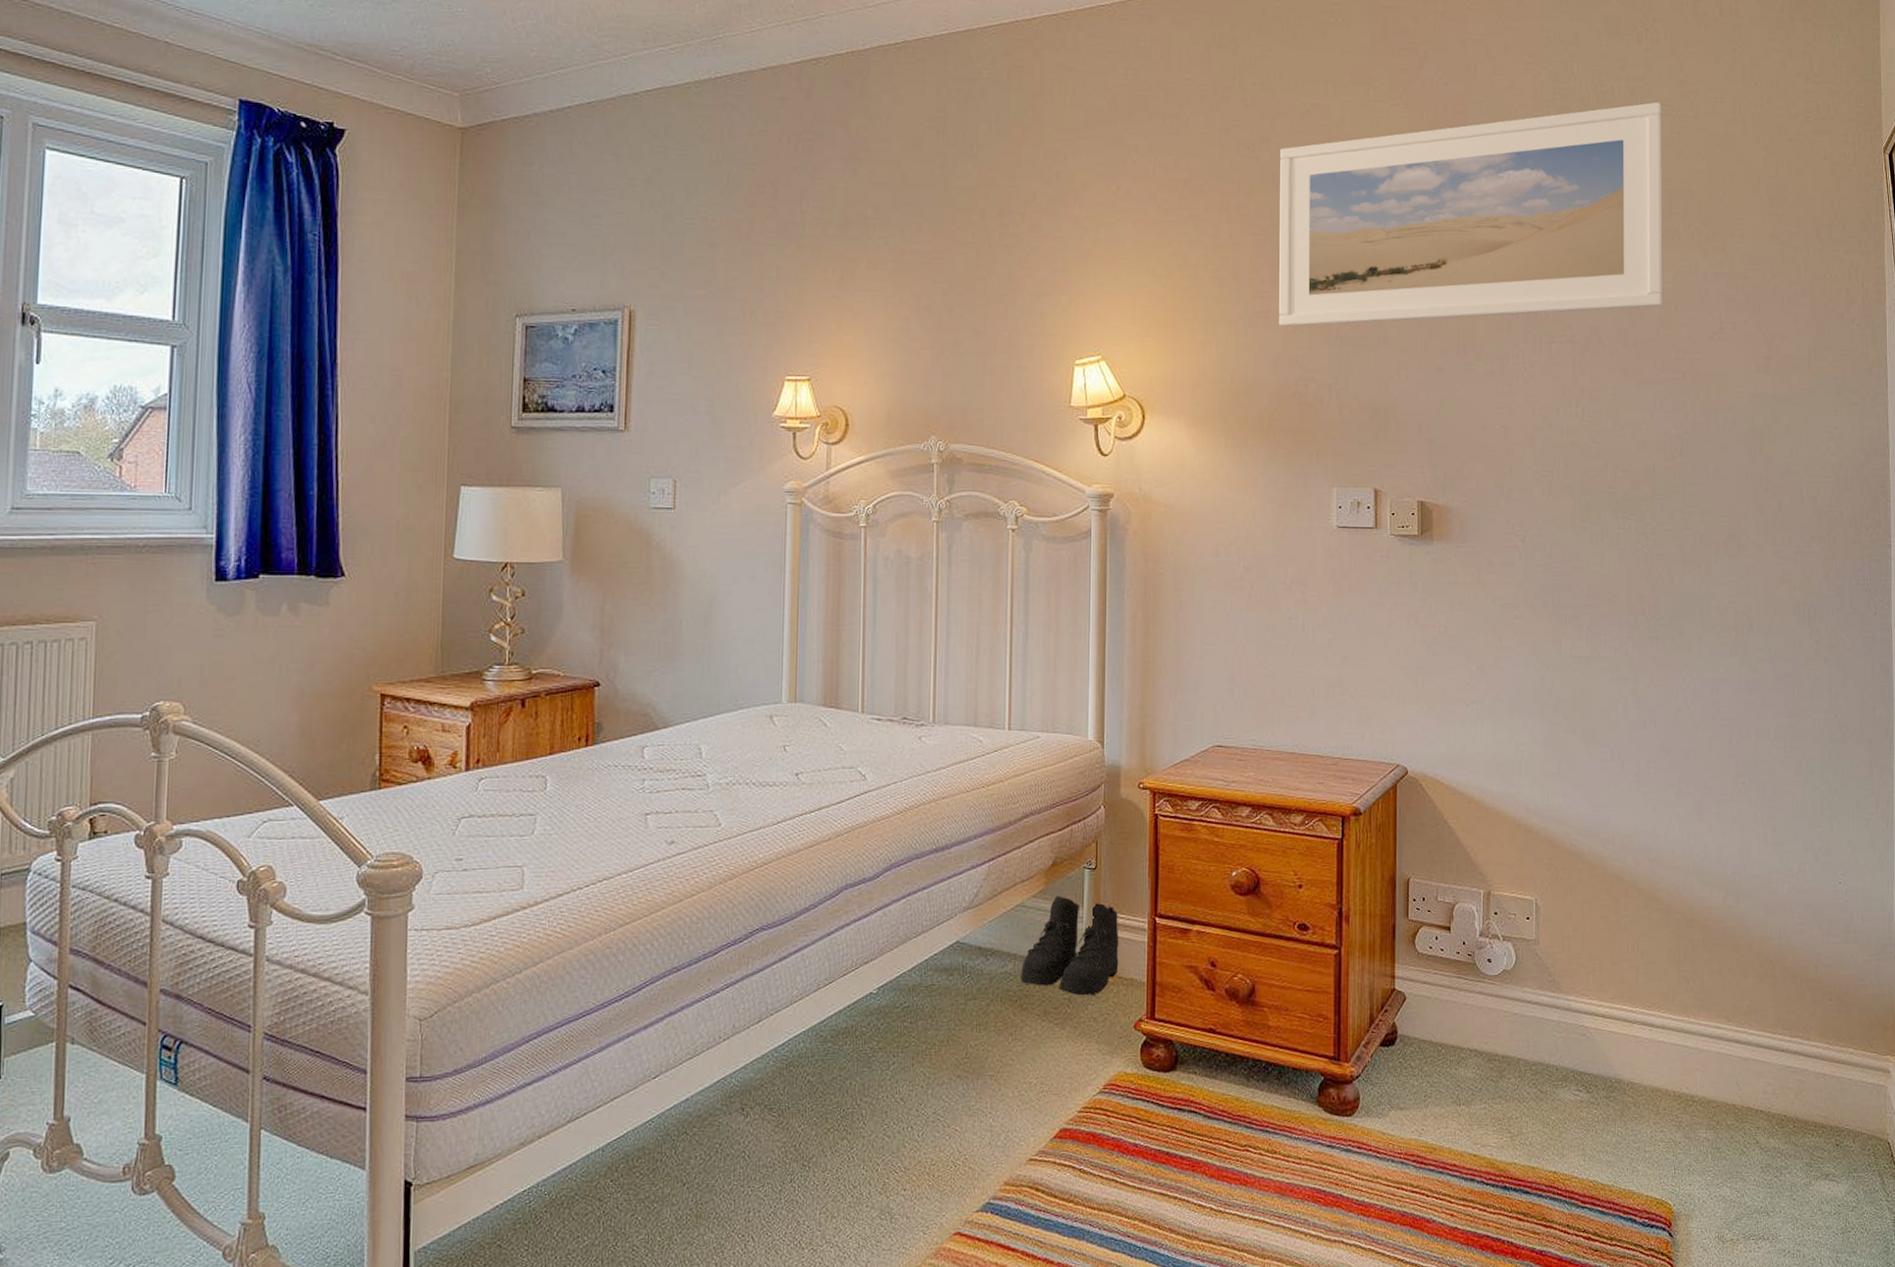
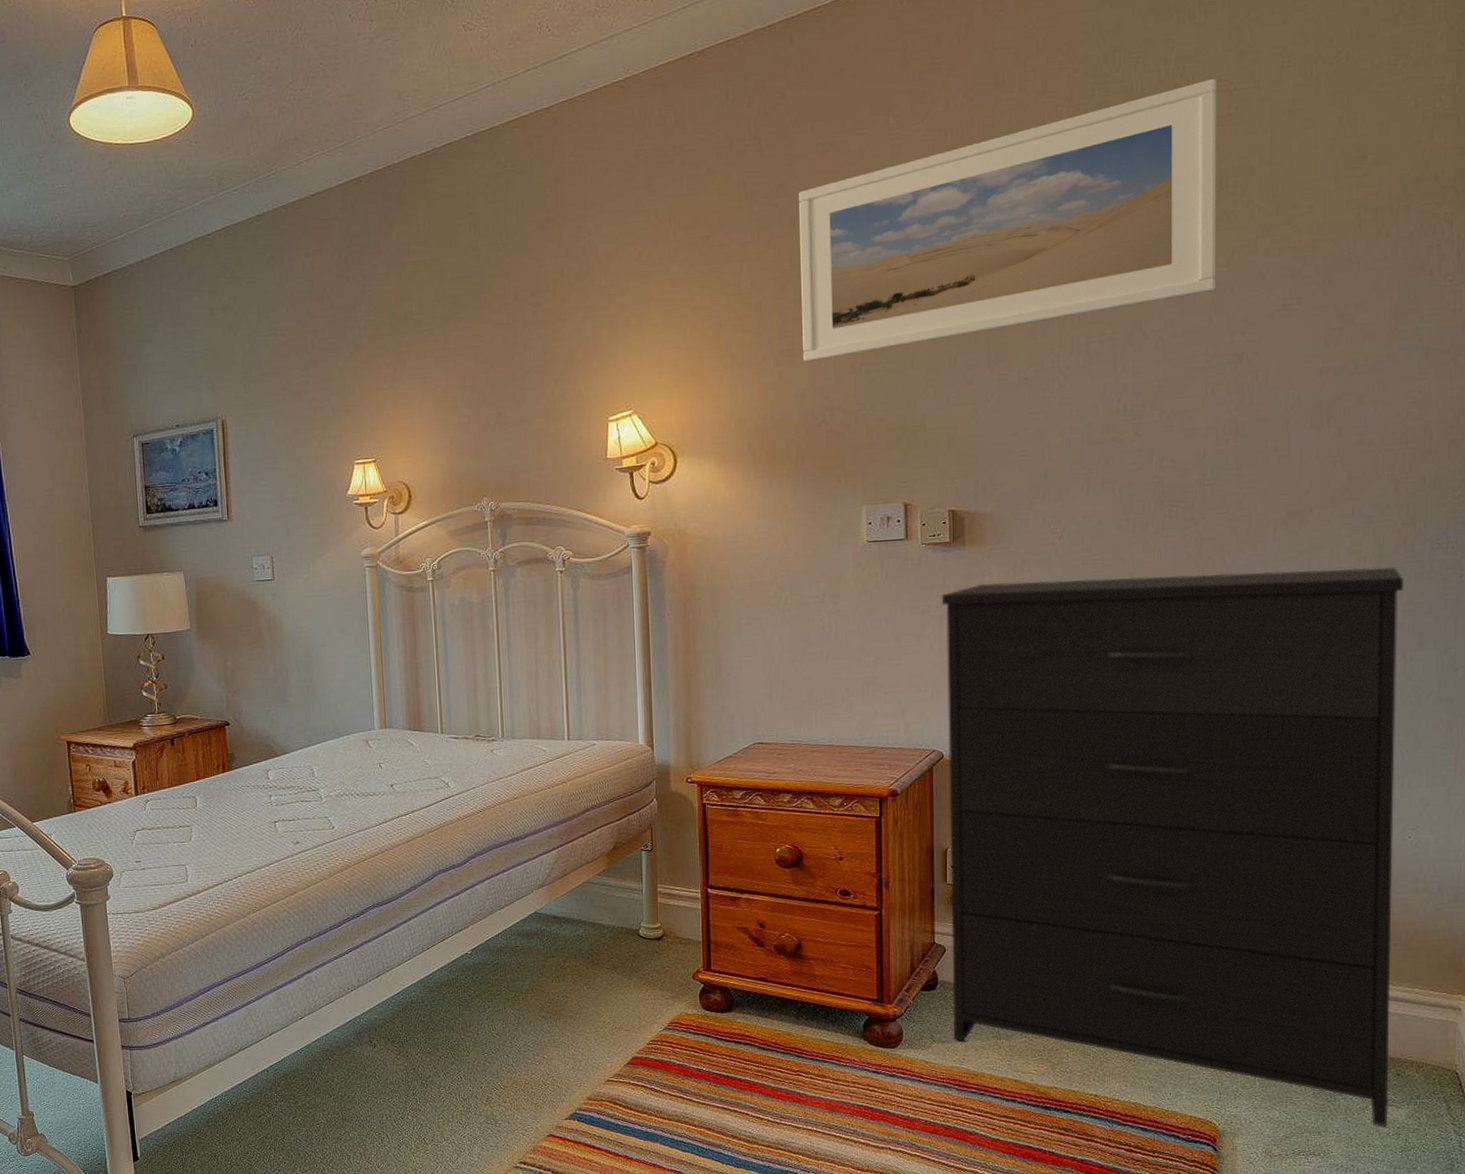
boots: present [1021,896,1119,996] -> none [591,873,677,953]
dresser: none [1408,583,1829,1206] -> present [941,567,1403,1127]

